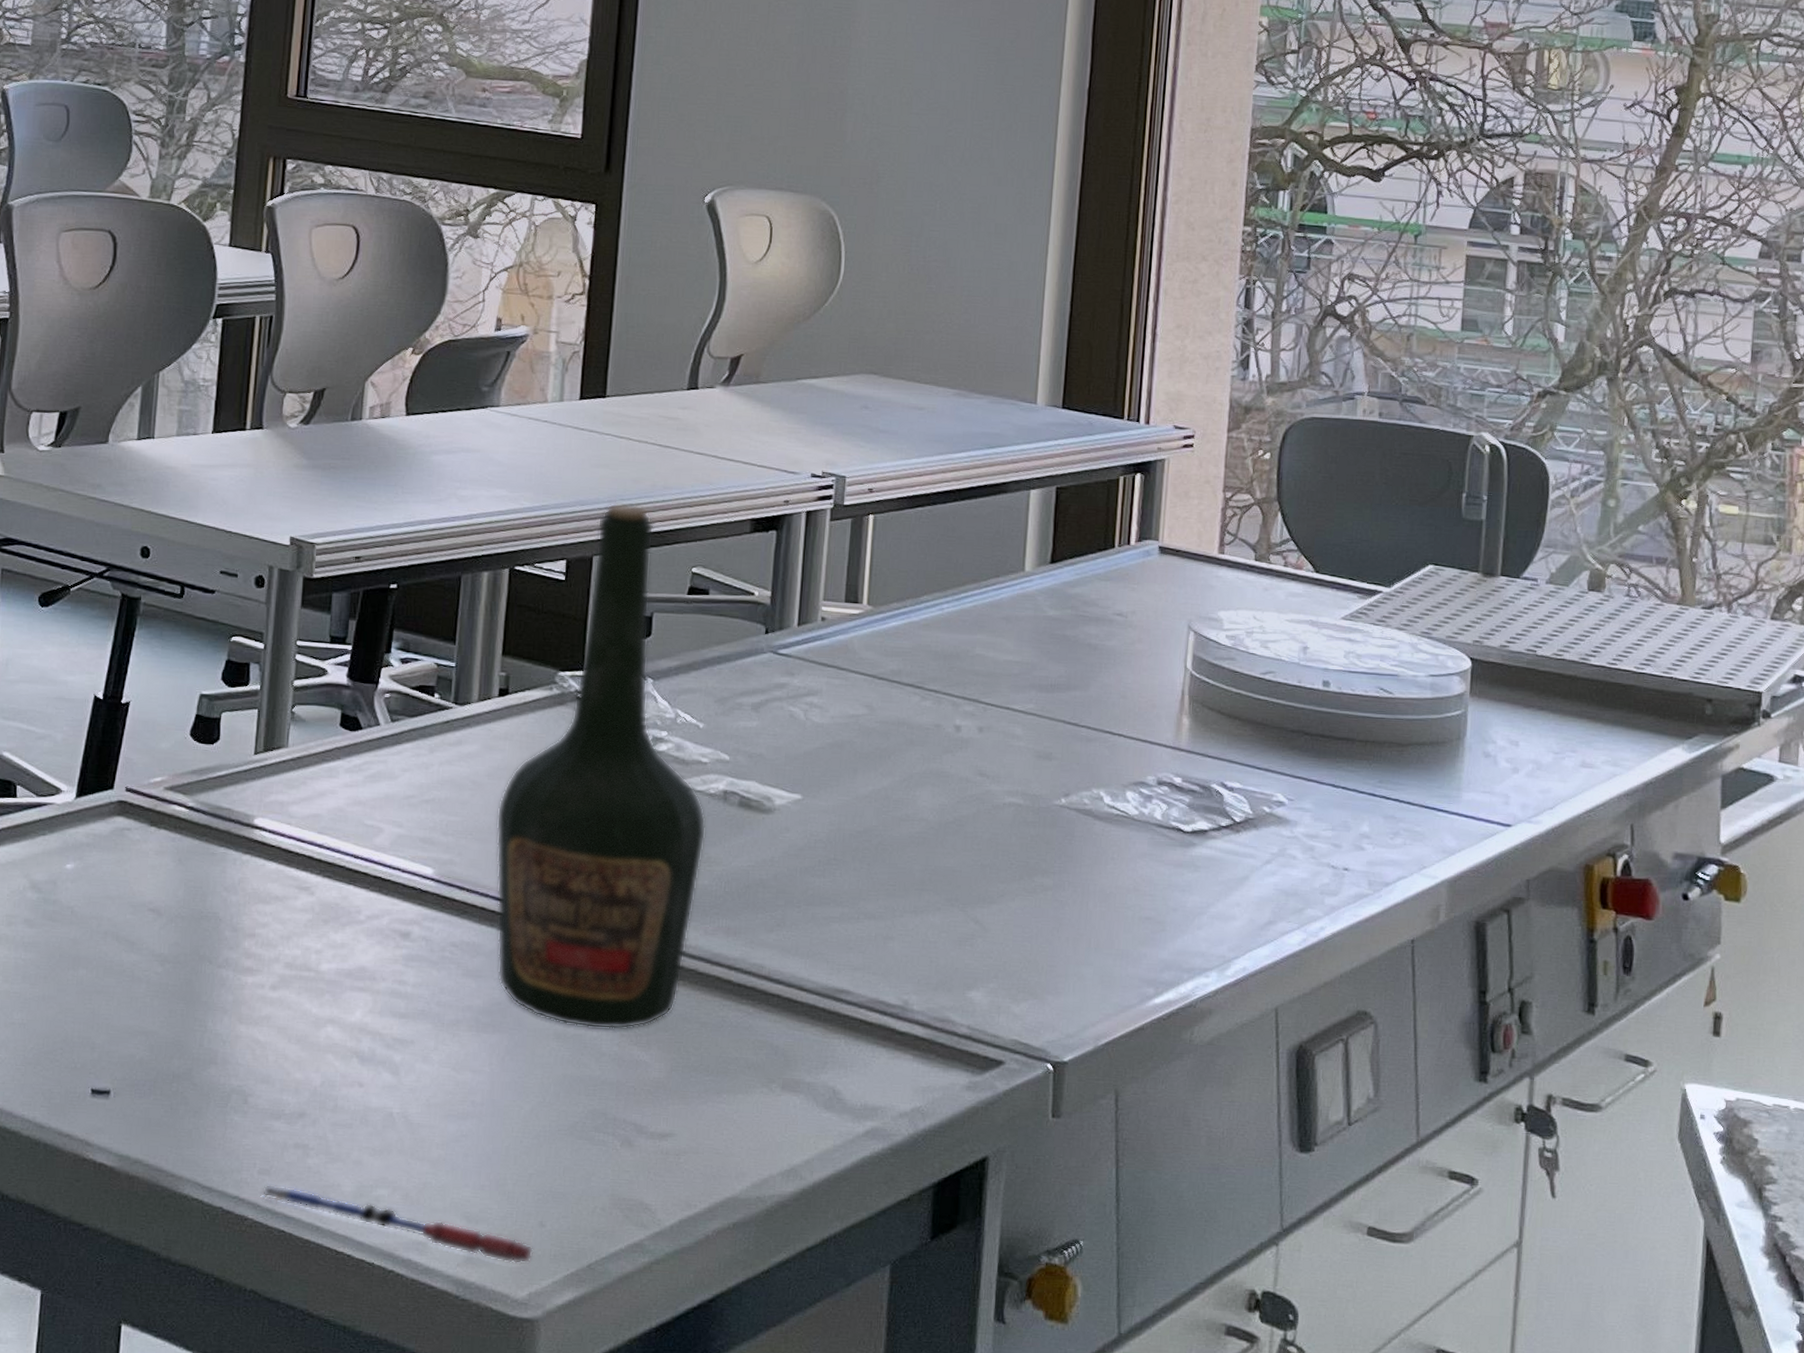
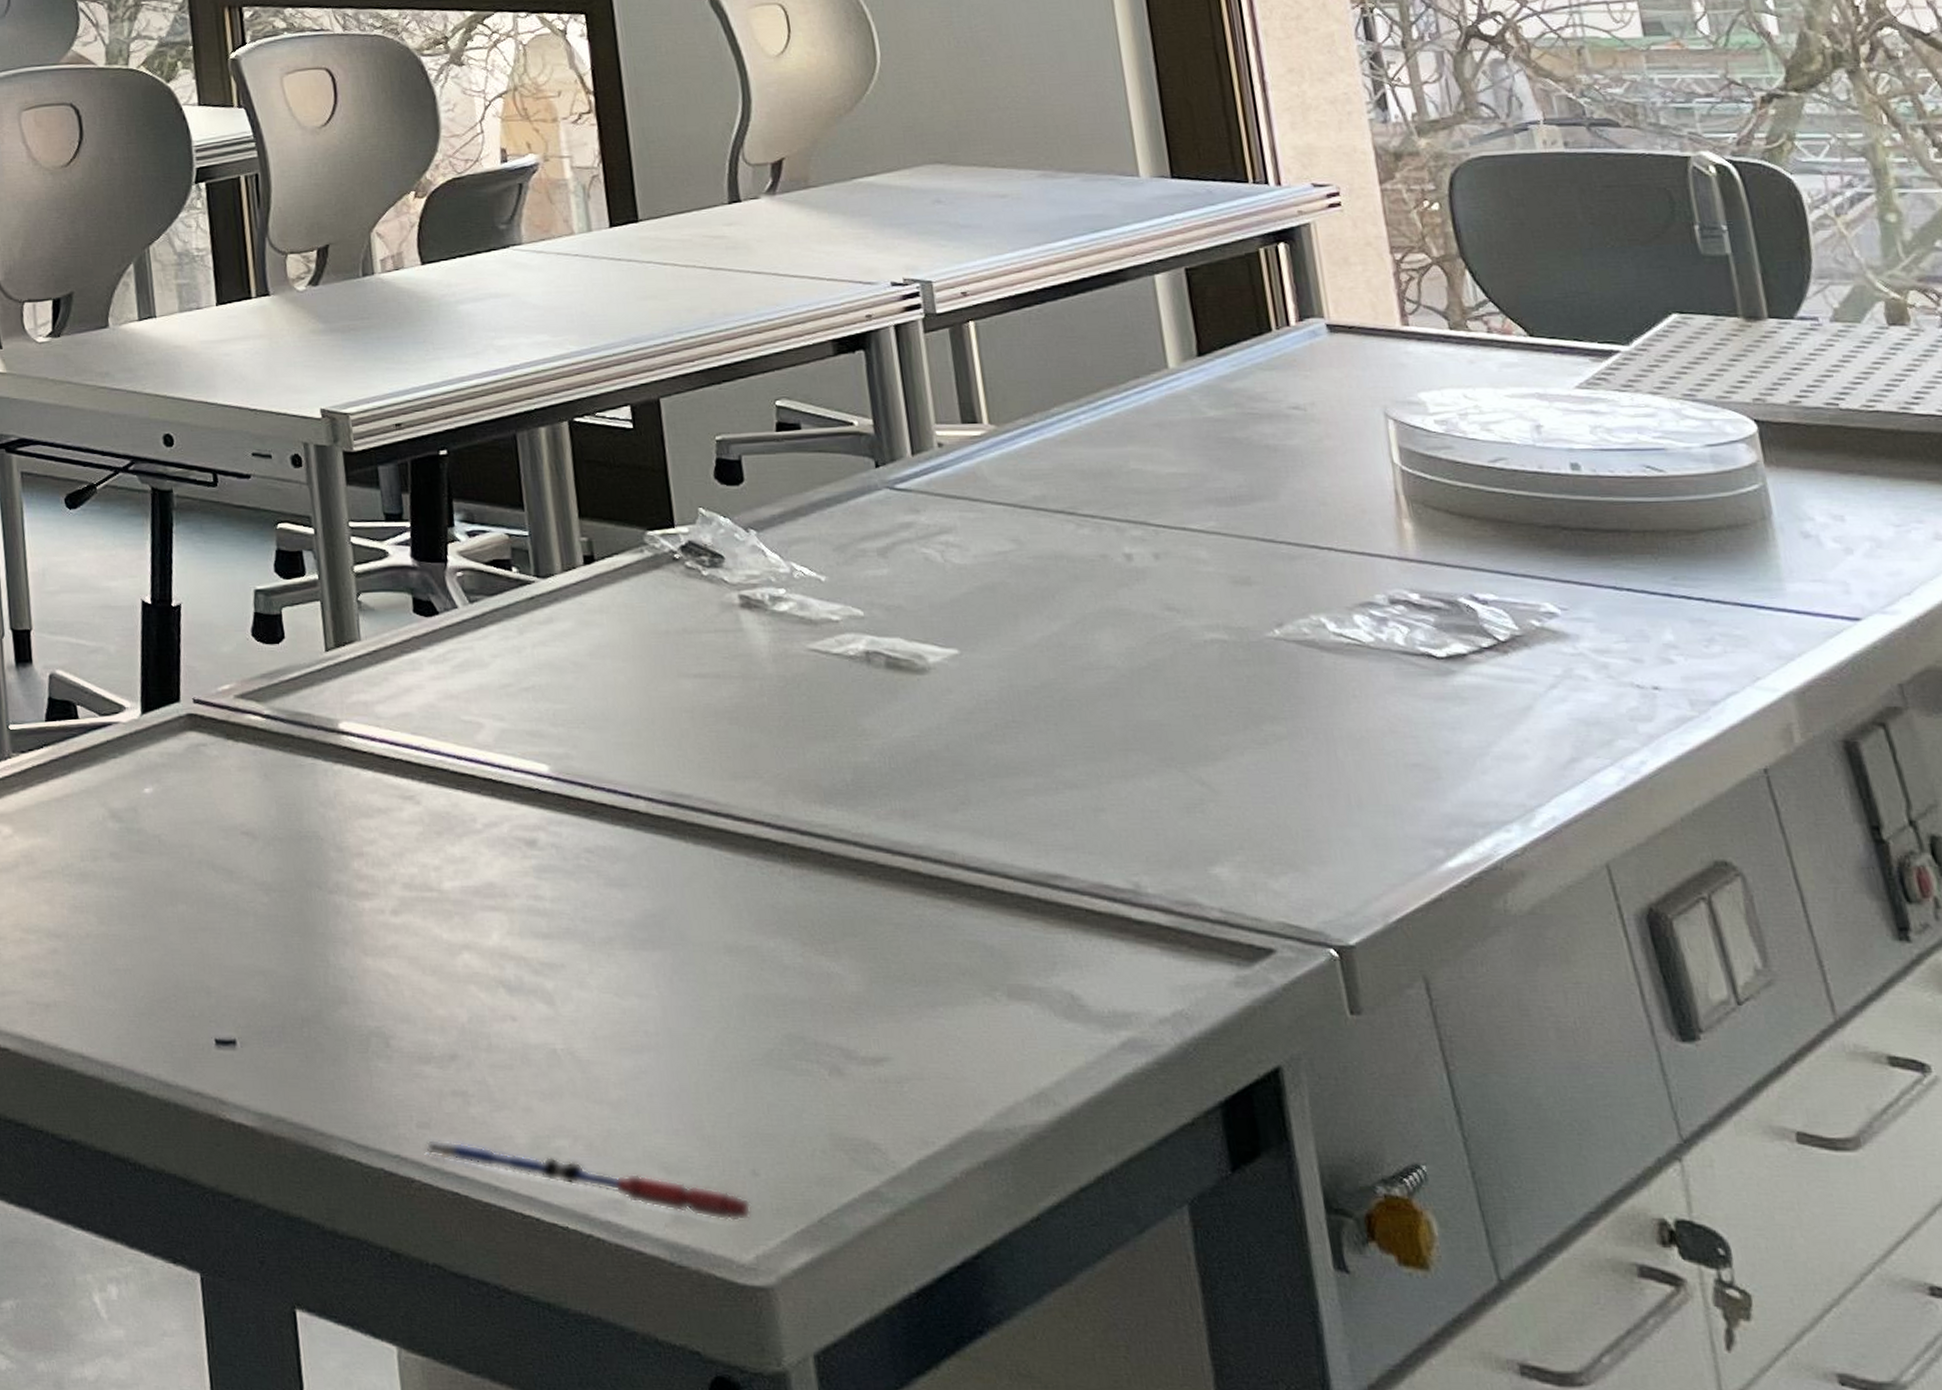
bottle: present [496,503,706,1030] -> none [607,336,860,938]

